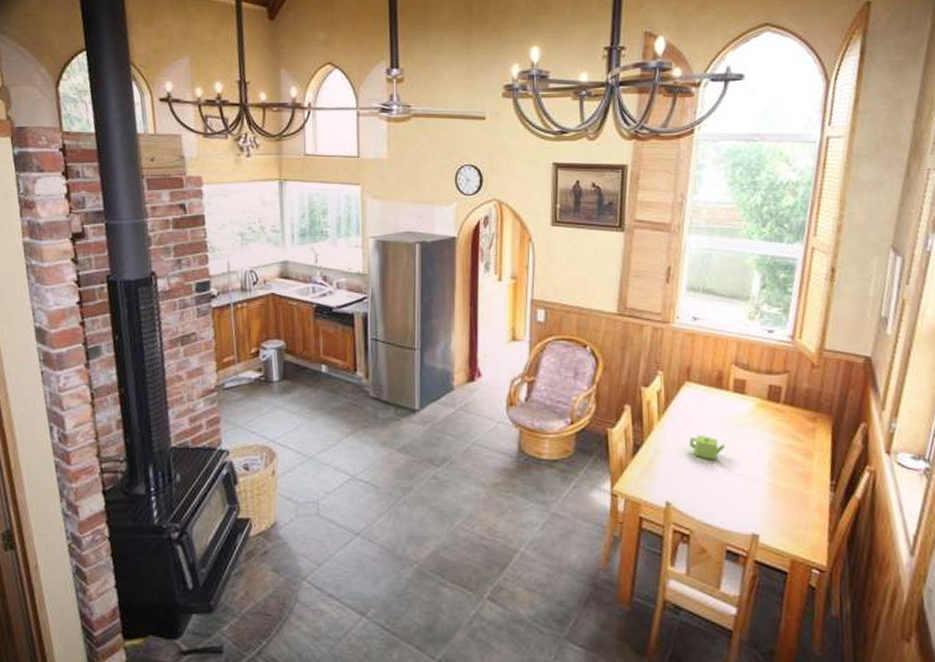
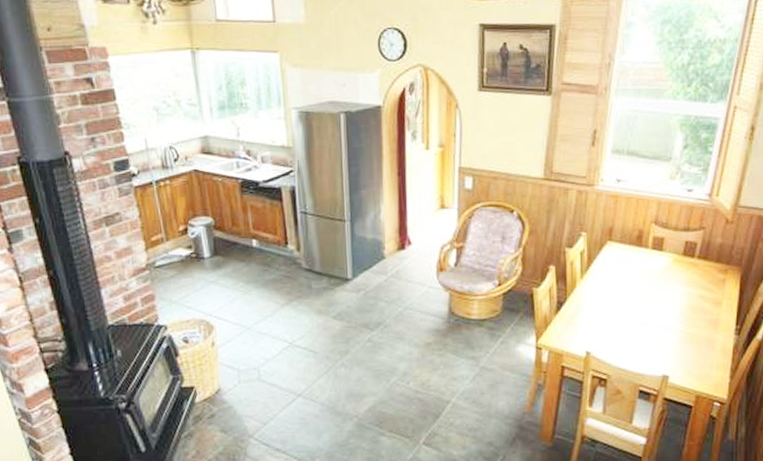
teapot: present [689,434,725,460] -> none [609,290,642,313]

